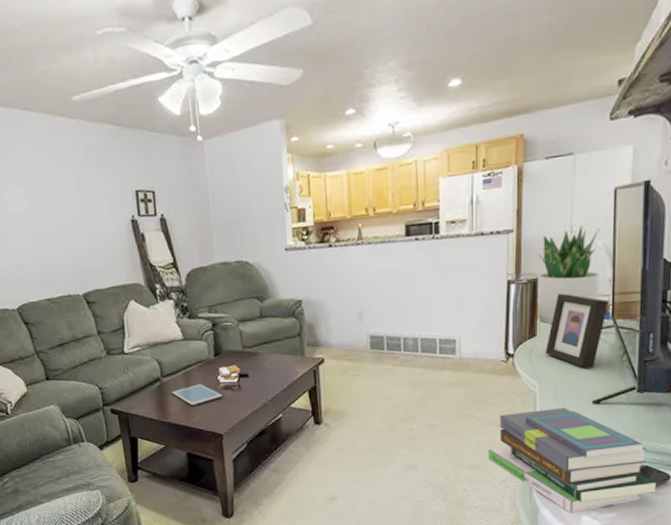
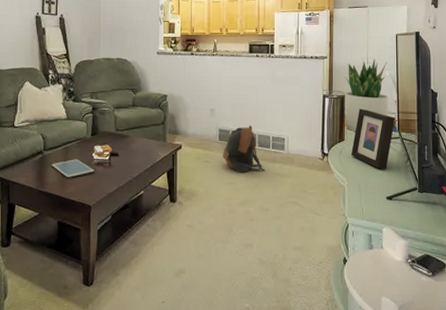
backpack: none [376,327,431,385] -> present [223,125,265,172]
books: present [488,407,657,513] -> none [309,201,436,294]

